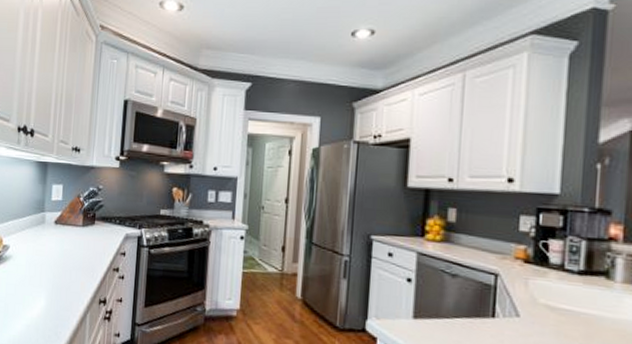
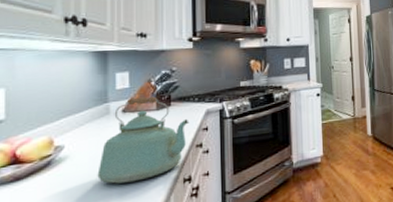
kettle: none [31,210,110,293] -> present [97,96,190,184]

